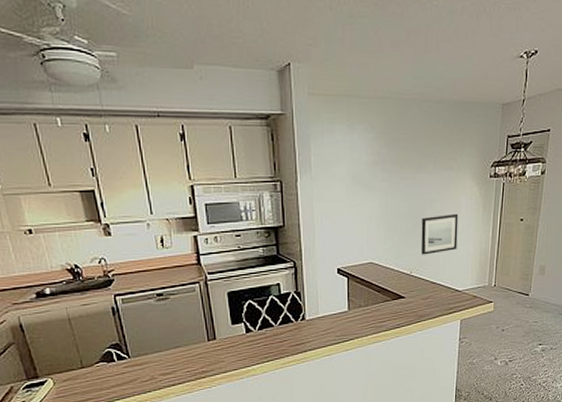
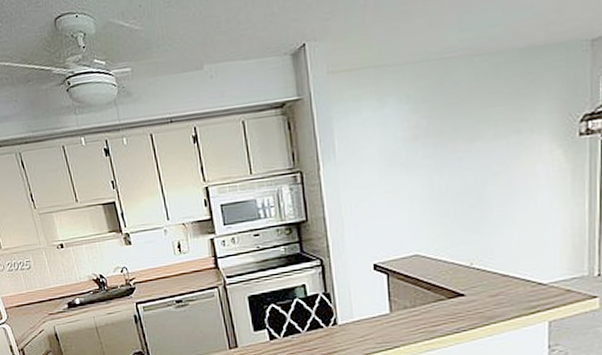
wall art: present [420,213,459,255] -> none [482,186,536,242]

